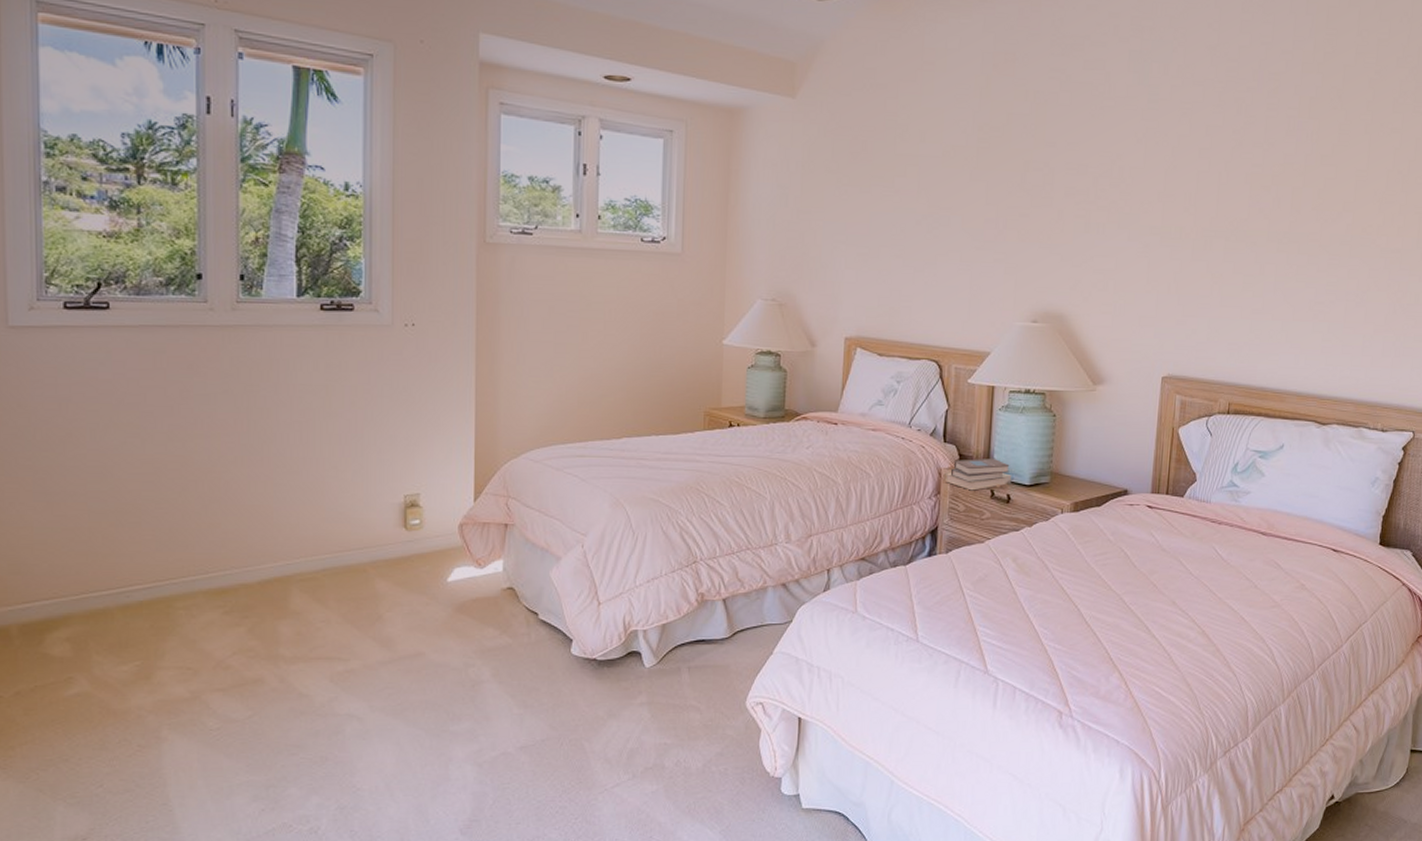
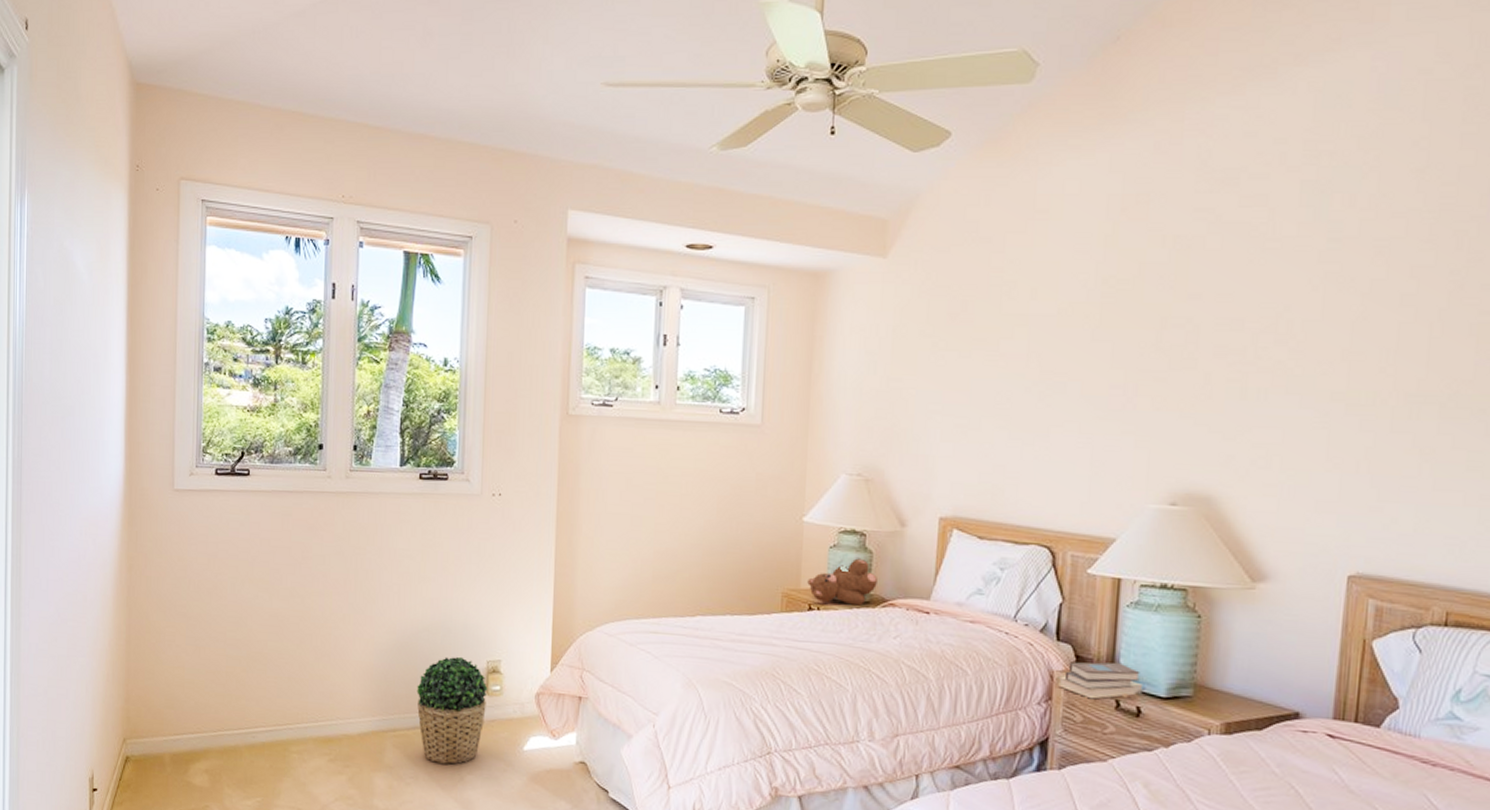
potted plant: none [325,492,406,604] -> present [416,656,488,765]
teddy bear: none [728,377,791,420] -> present [807,558,877,606]

